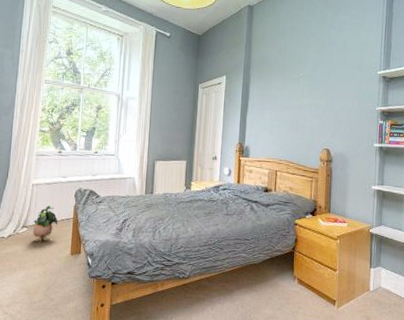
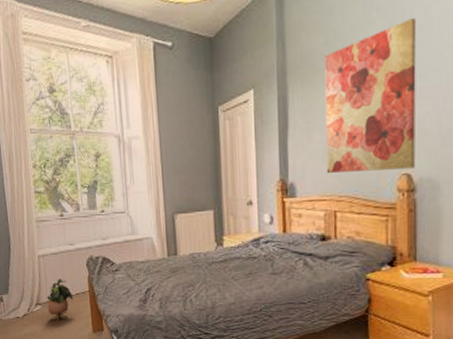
wall art: none [272,46,338,146] -> present [325,18,417,173]

